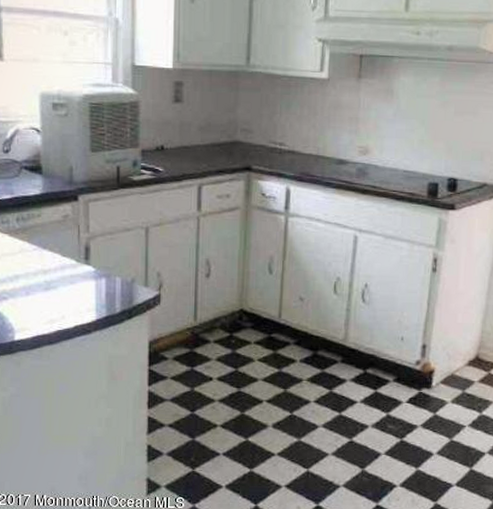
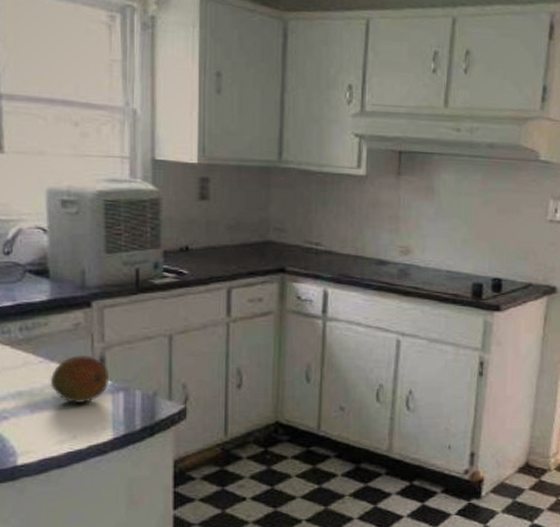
fruit: none [42,243,94,288] -> present [50,354,110,404]

